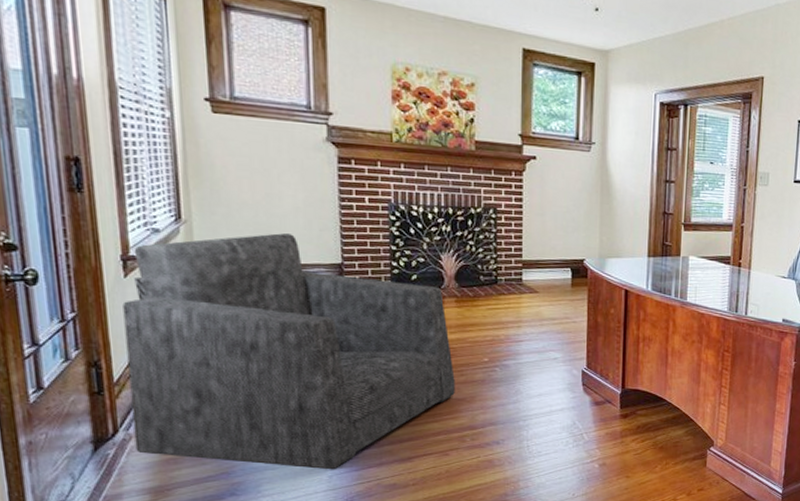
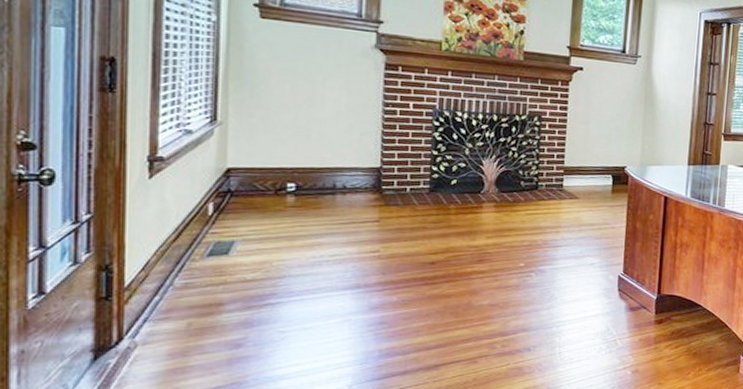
armchair: present [122,233,455,470] -> none [140,136,489,379]

